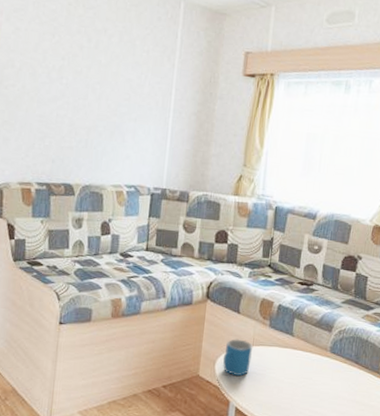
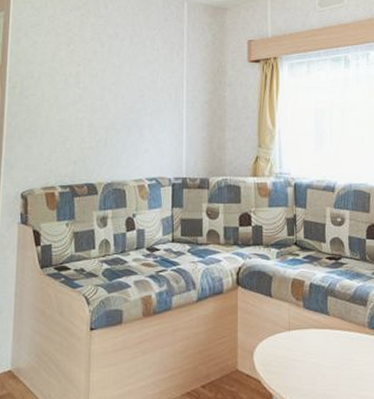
mug: present [222,339,253,377] -> none [260,325,289,366]

